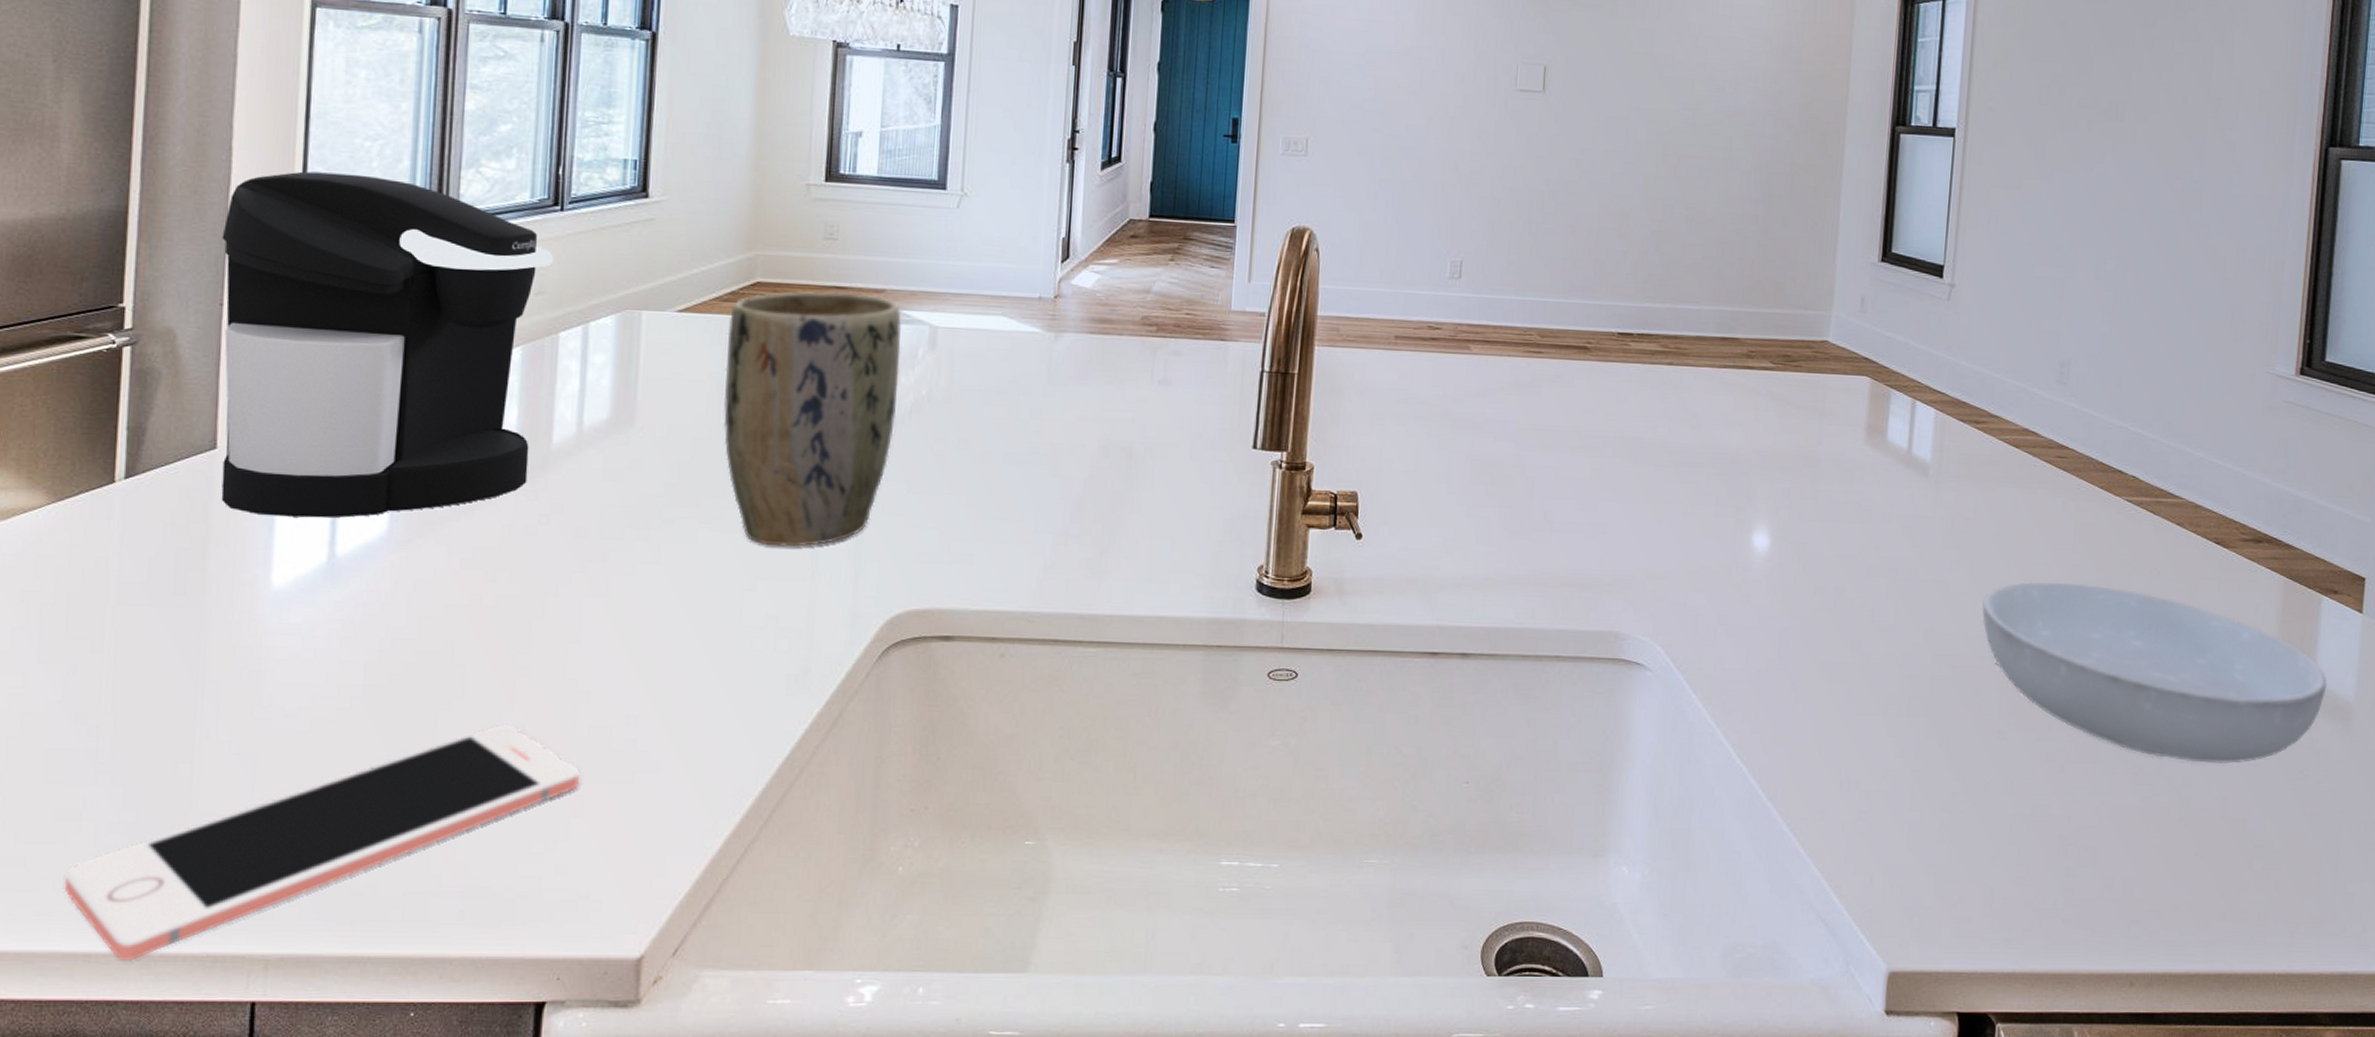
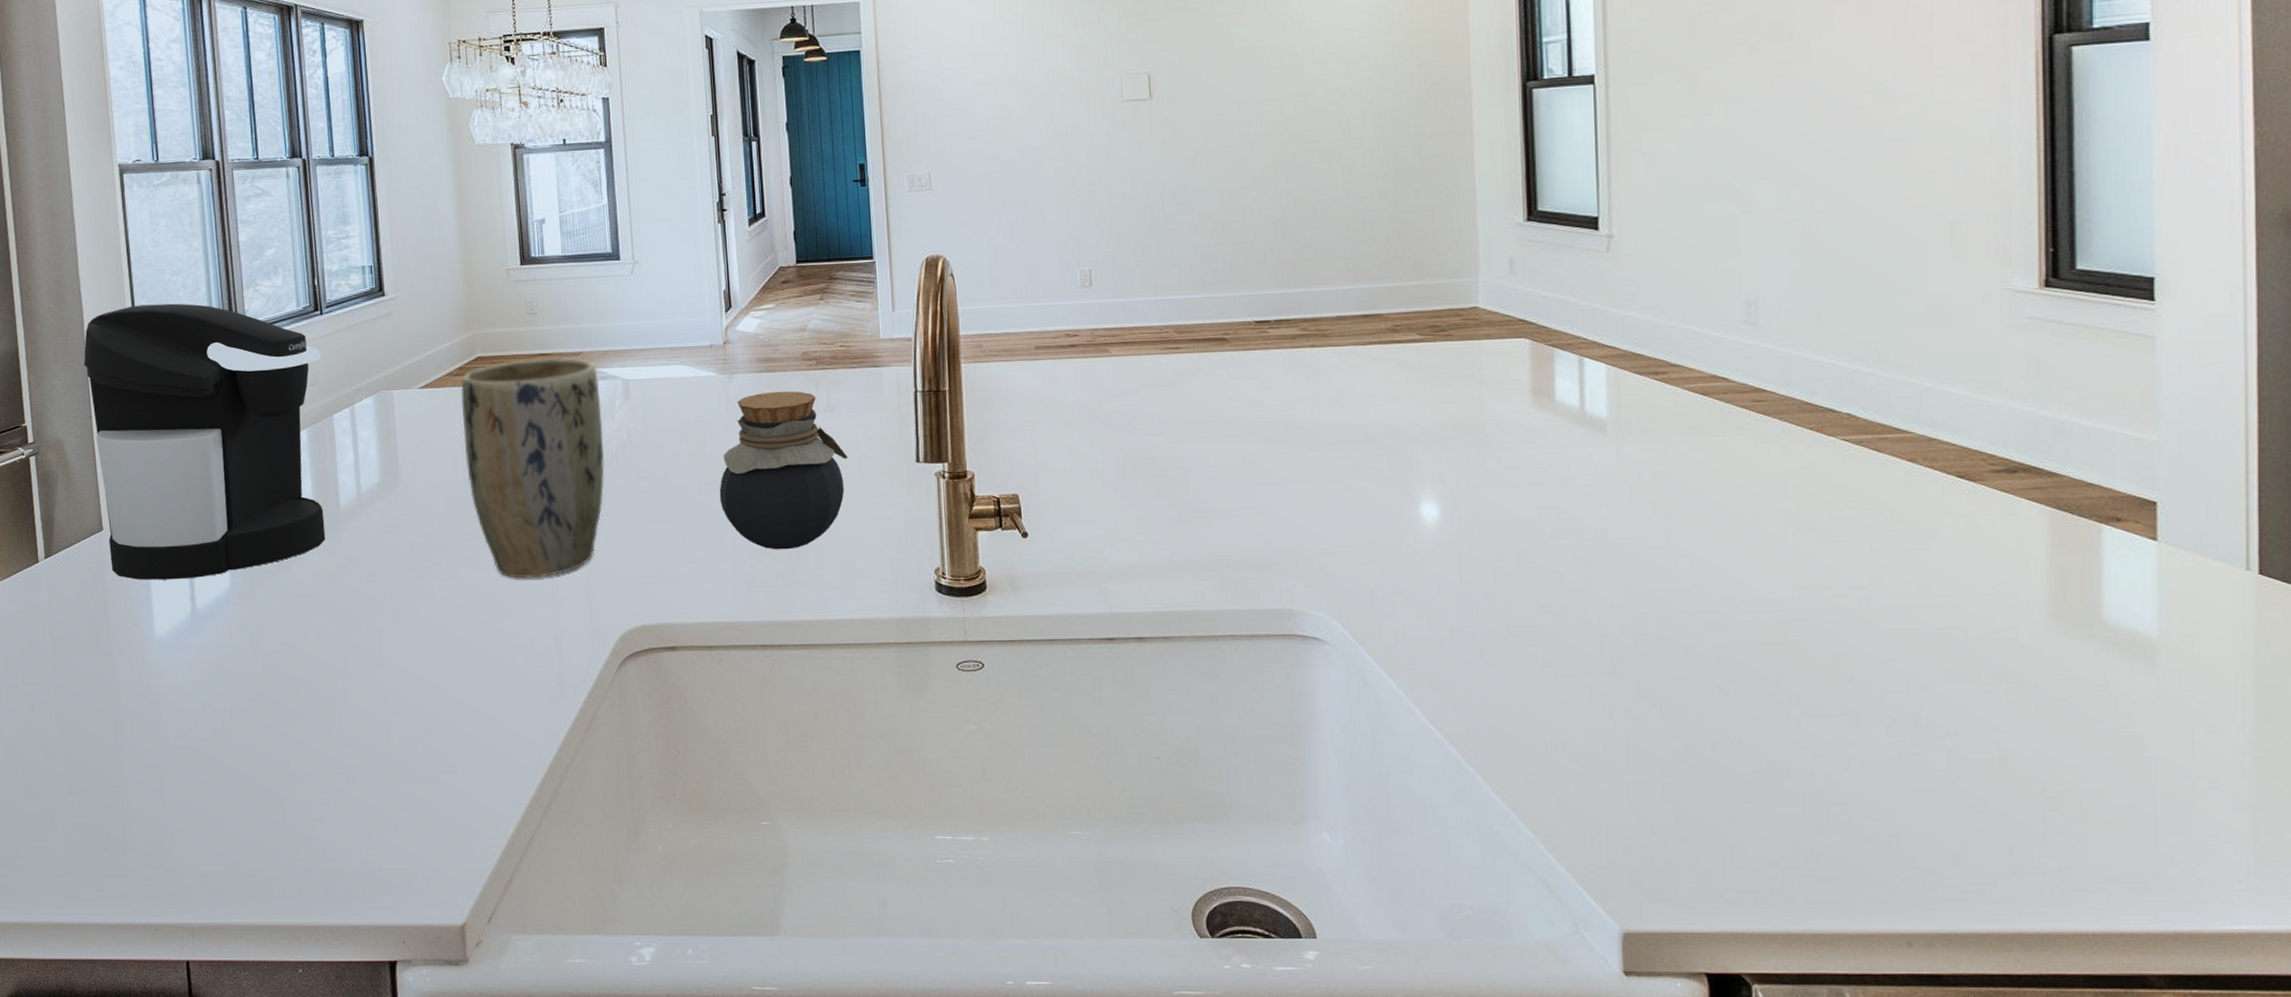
cell phone: present [64,725,580,962] -> none [47,737,399,930]
jar: none [1026,356,1178,534] -> present [719,391,848,550]
serving bowl: present [1982,581,2327,763] -> none [1684,530,2119,711]

